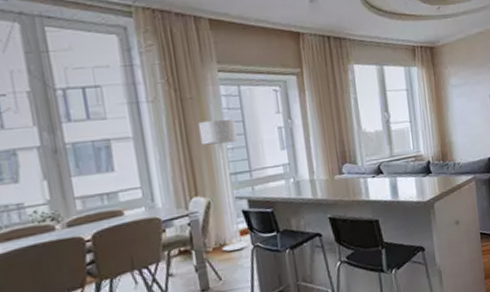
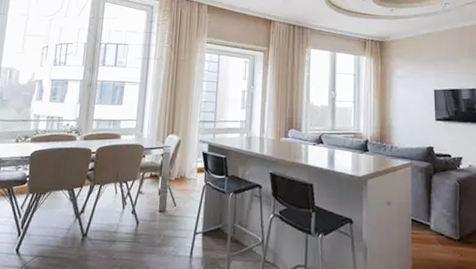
floor lamp: present [199,119,249,252] -> none [181,78,211,185]

